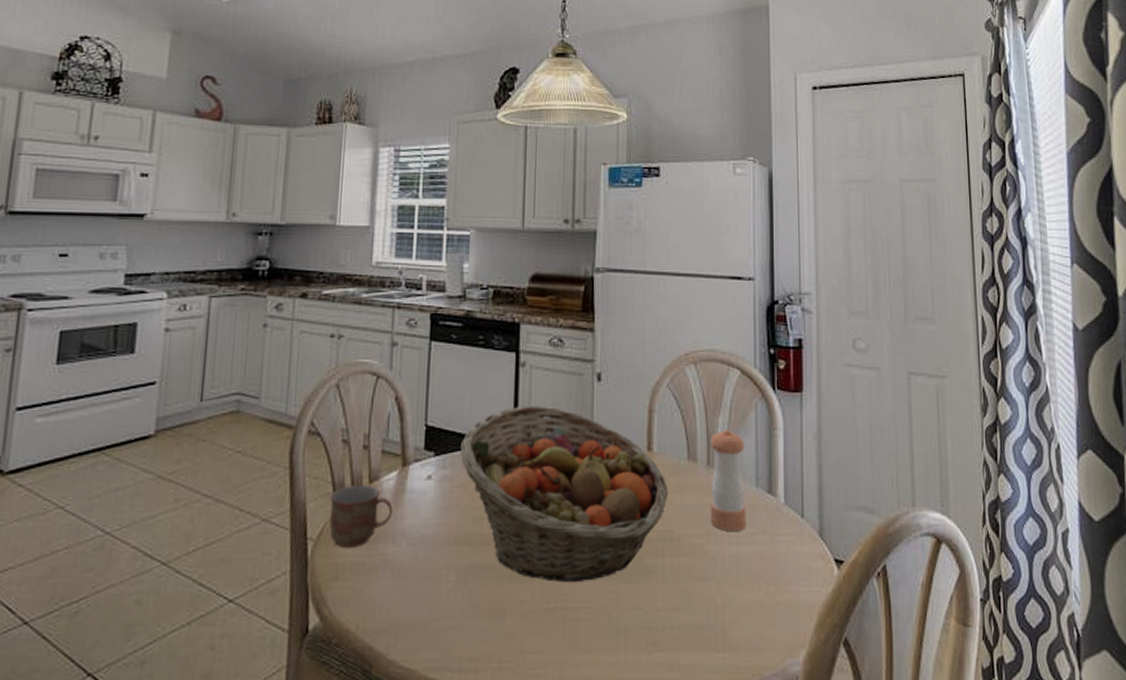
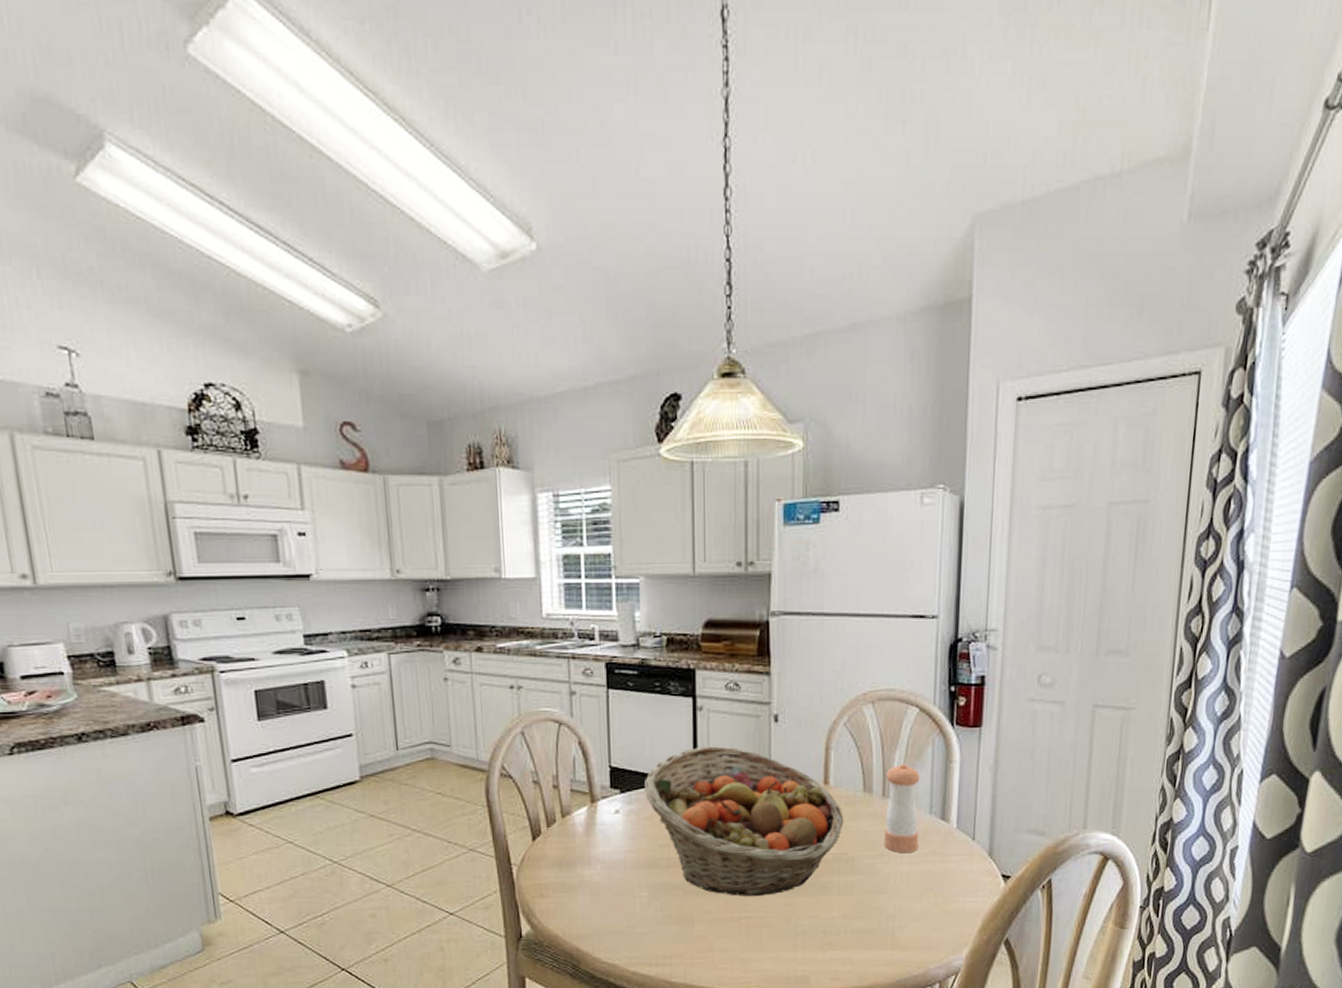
mug: present [329,484,393,549] -> none [527,819,586,872]

